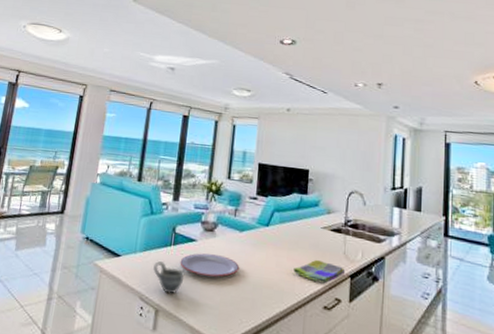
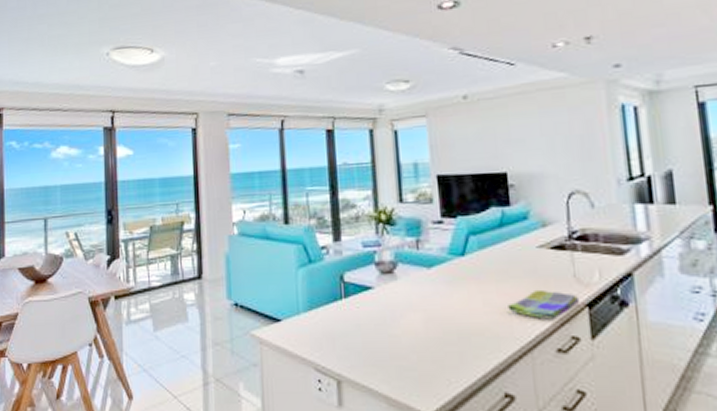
cup: present [153,261,185,293] -> none [325,320,366,358]
plate: present [180,253,240,278] -> none [357,302,436,332]

